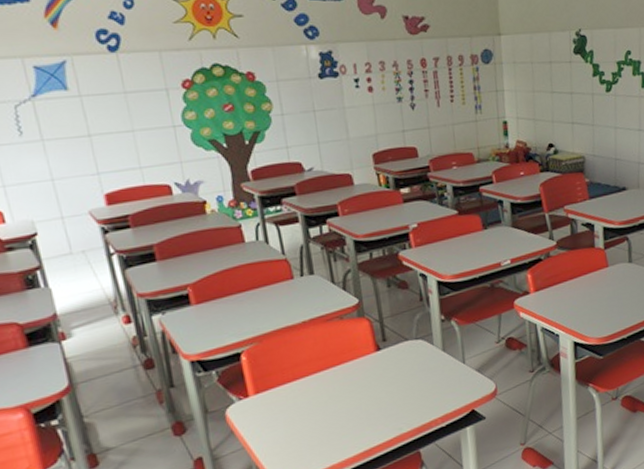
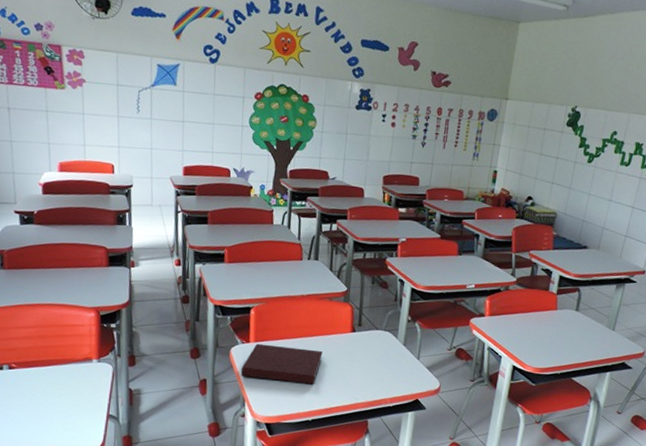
notebook: none [246,383,347,441] -> present [241,343,323,385]

